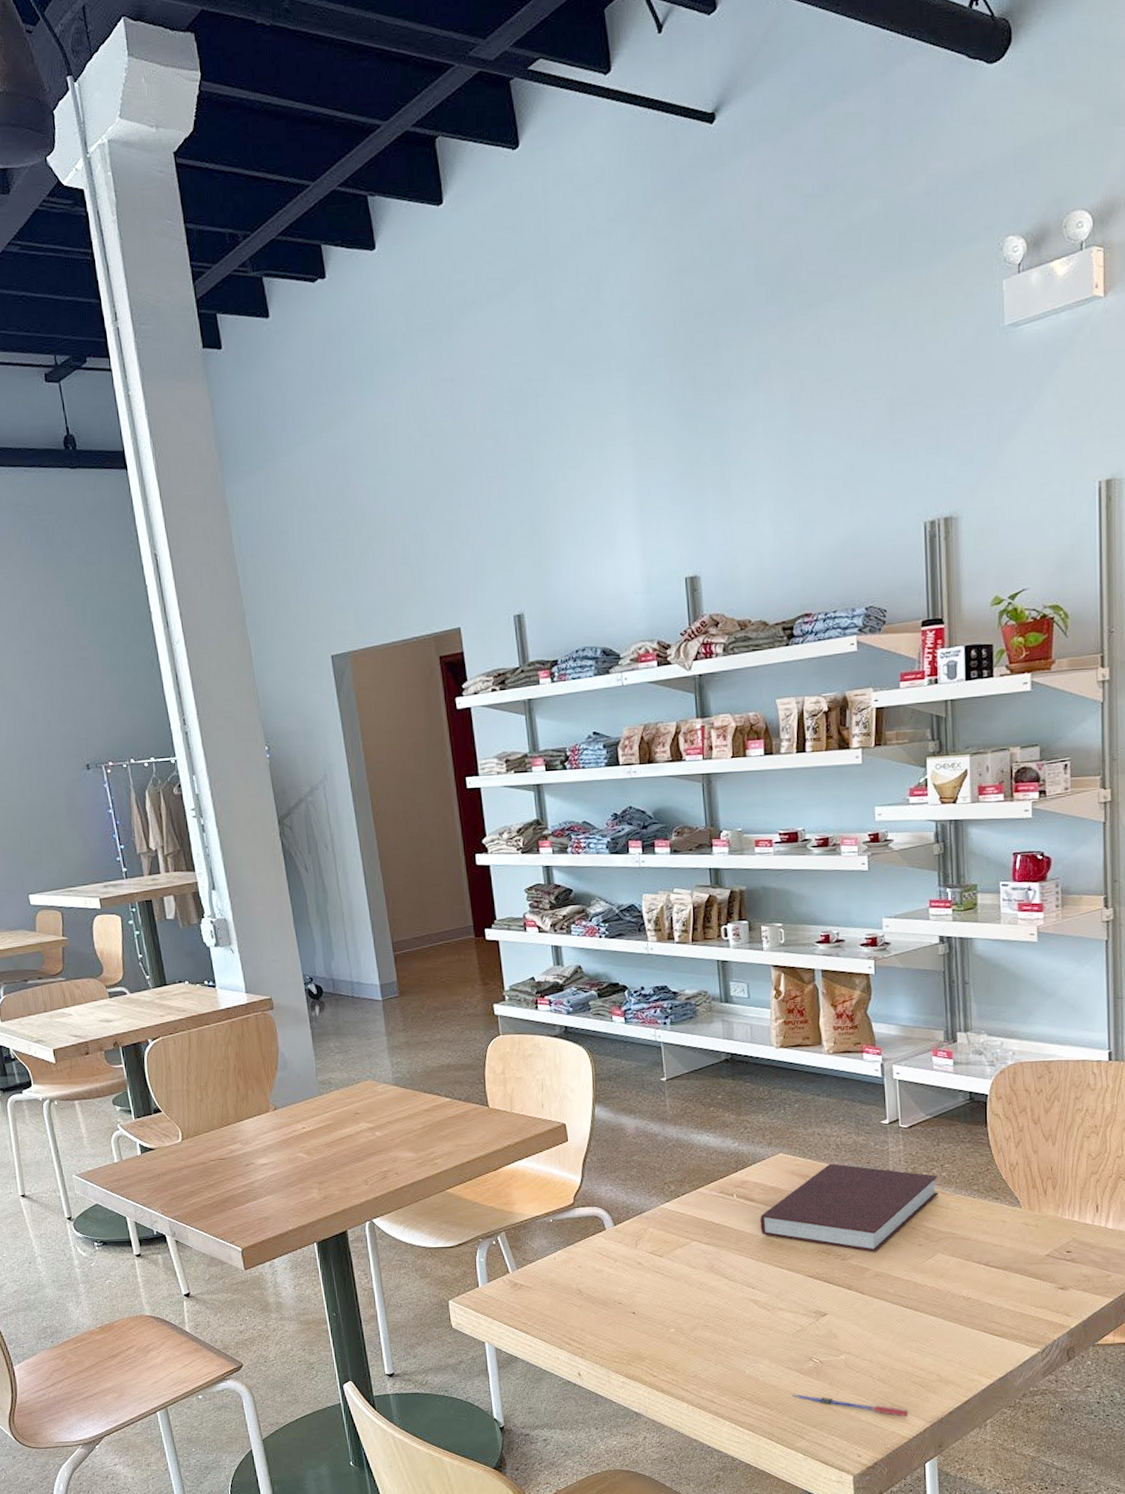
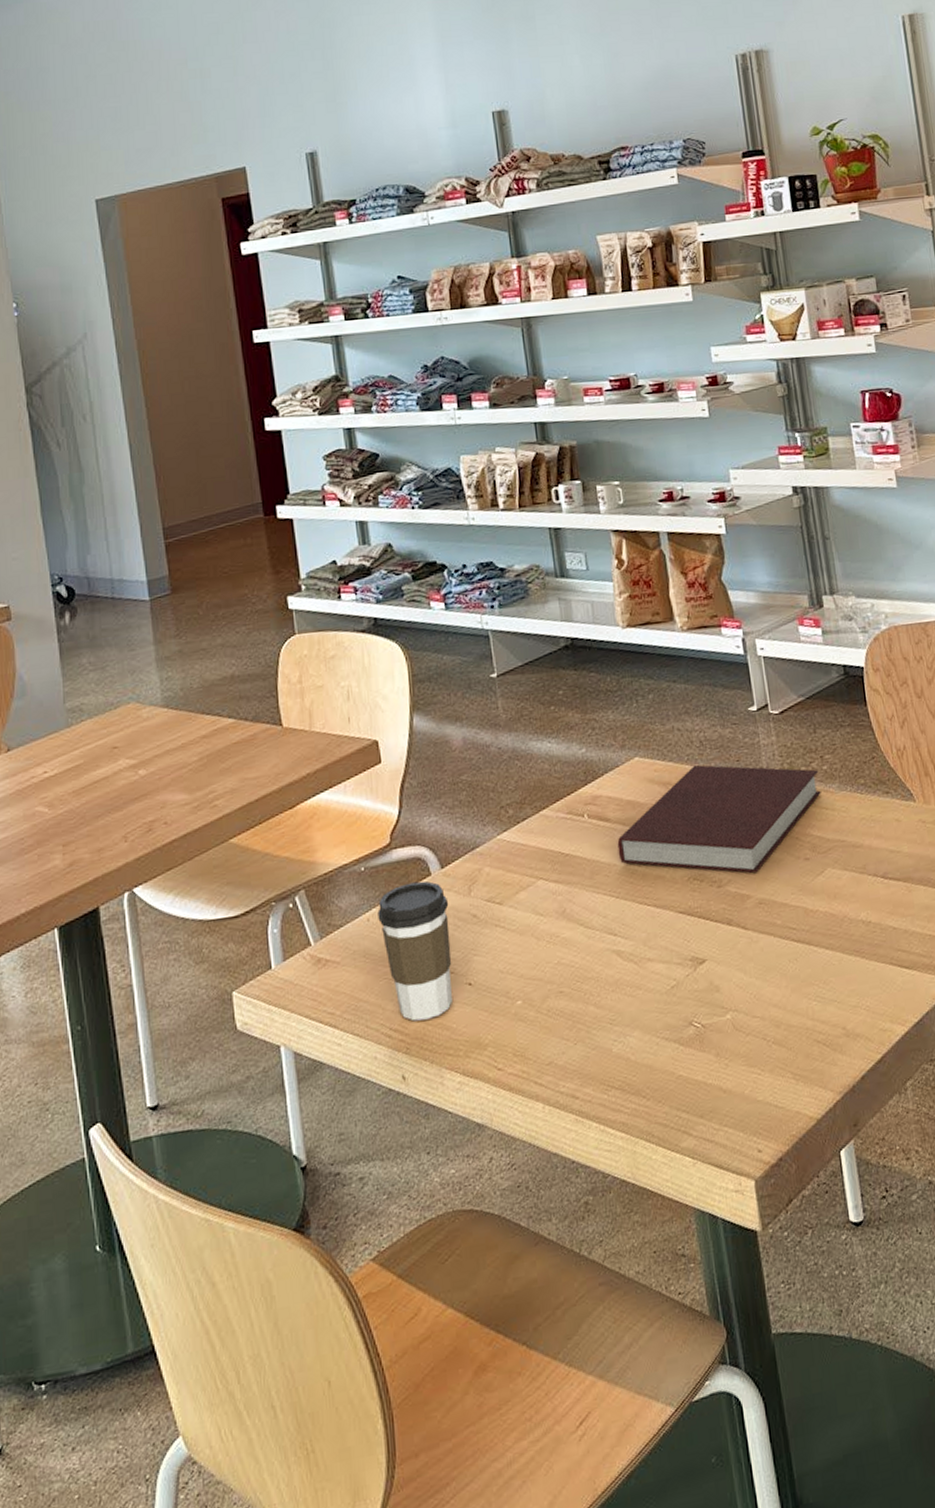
coffee cup: none [562,1234,620,1335] -> present [378,881,452,1022]
pen: present [792,1394,909,1417] -> none [672,1073,814,1090]

